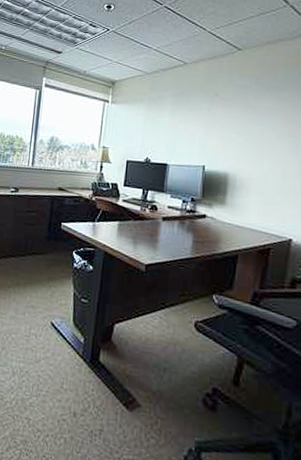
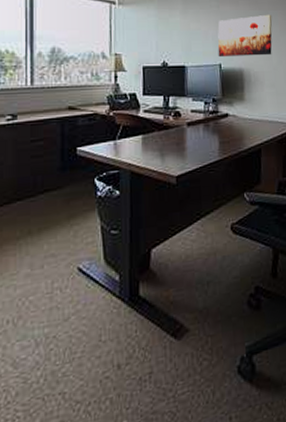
wall art: none [203,120,269,163] -> present [217,14,273,58]

